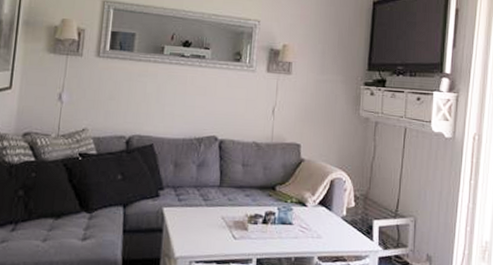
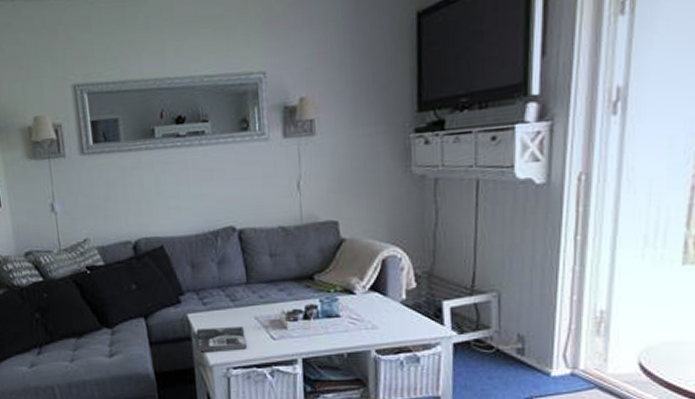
magazine: none [164,222,211,245] -> present [195,327,247,353]

